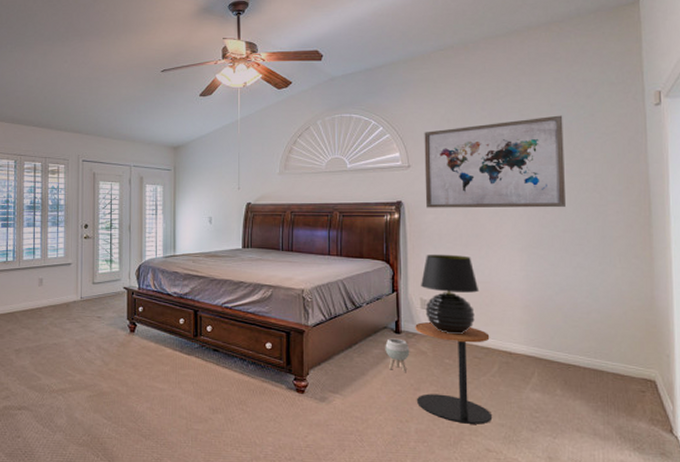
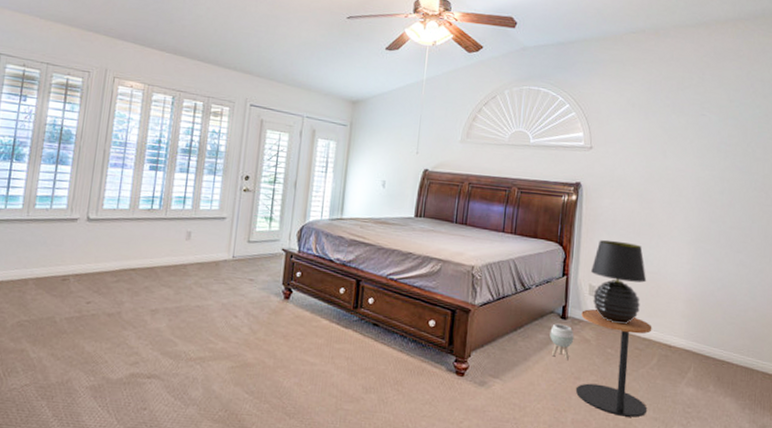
wall art: present [424,115,565,208] -> none [604,111,740,204]

